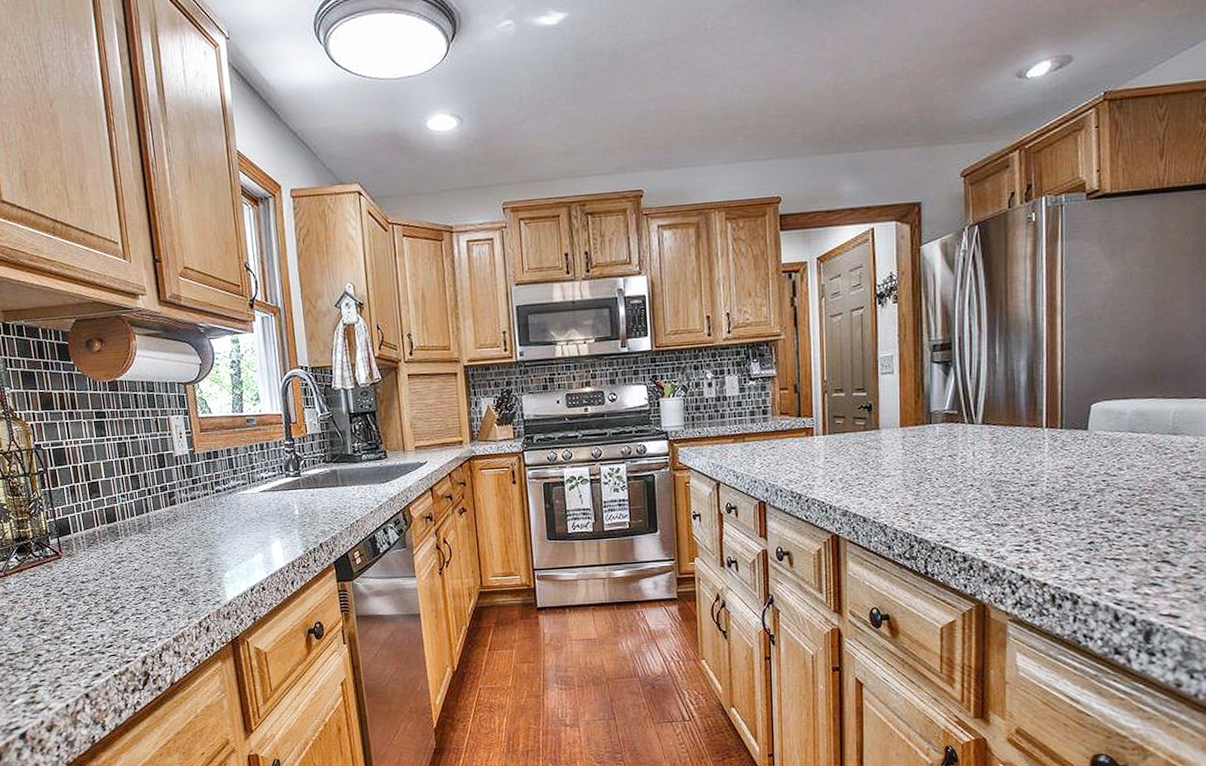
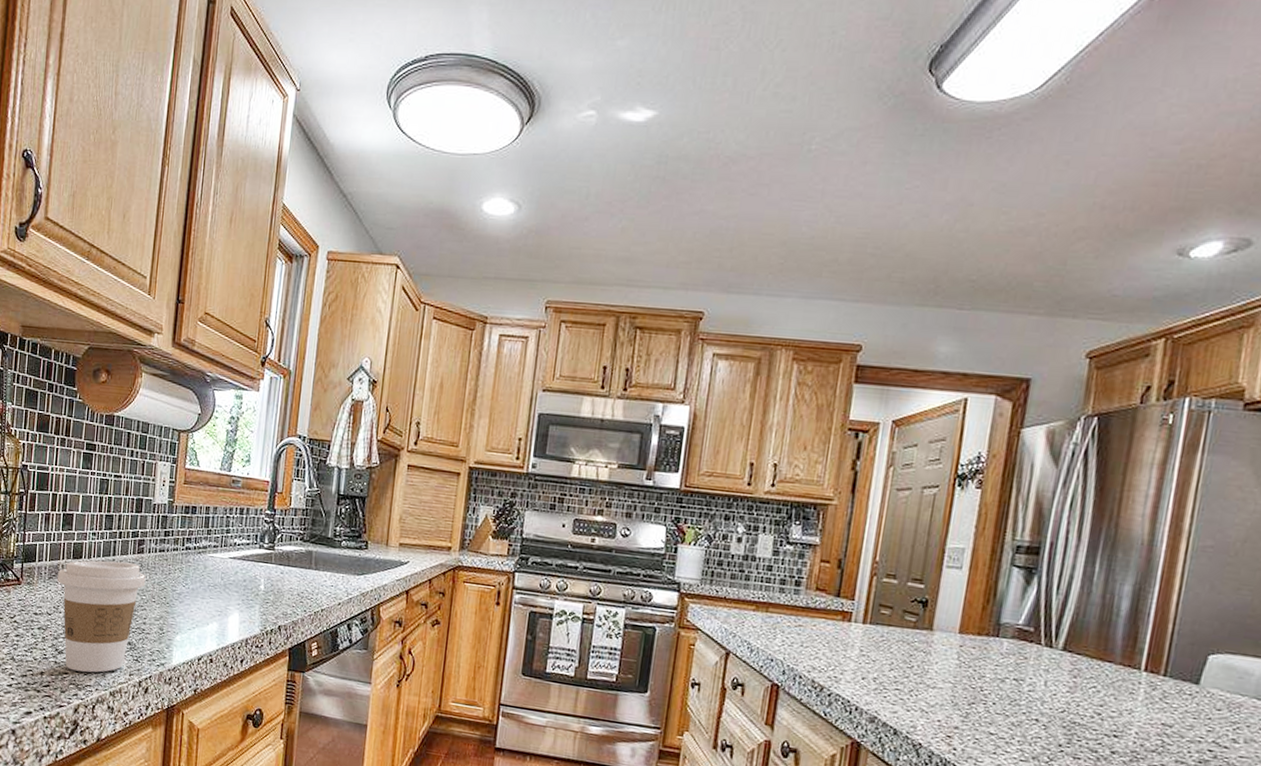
coffee cup: none [96,515,185,627] -> present [57,560,146,673]

